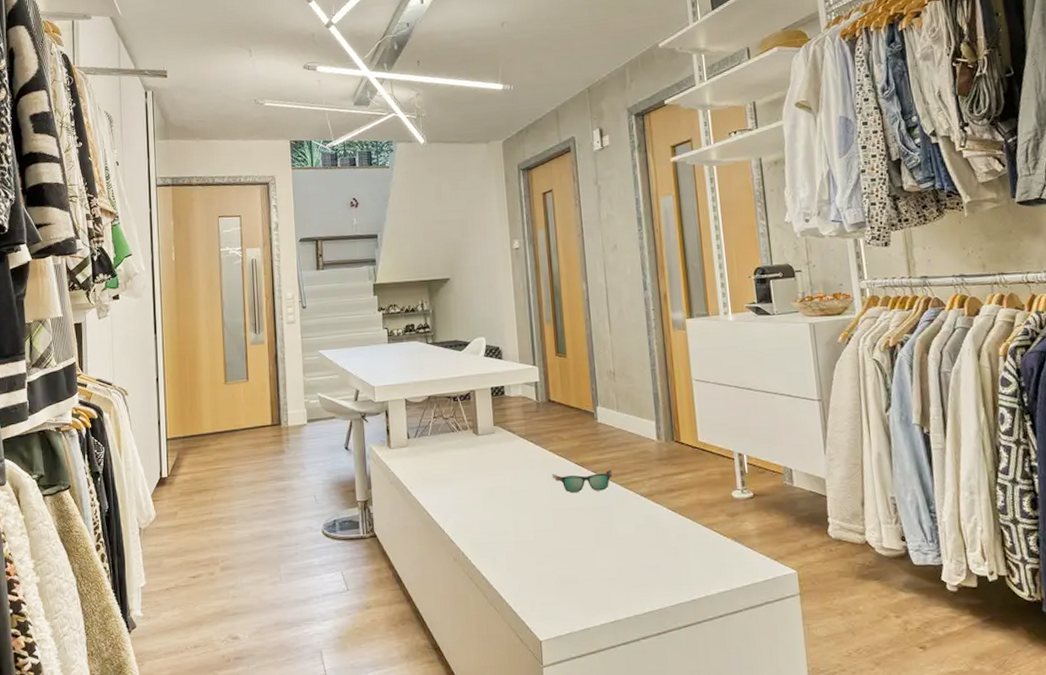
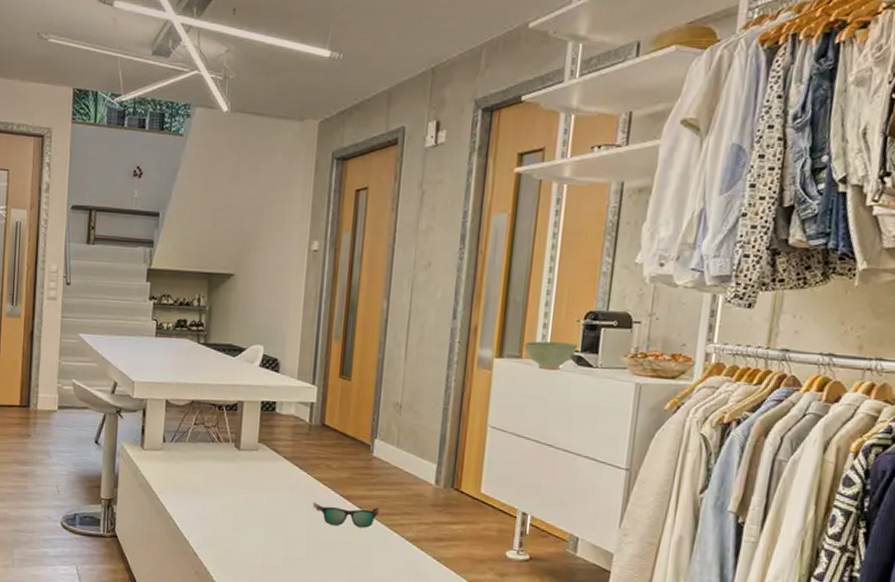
bowl: none [708,296,754,322] -> present [524,341,578,370]

